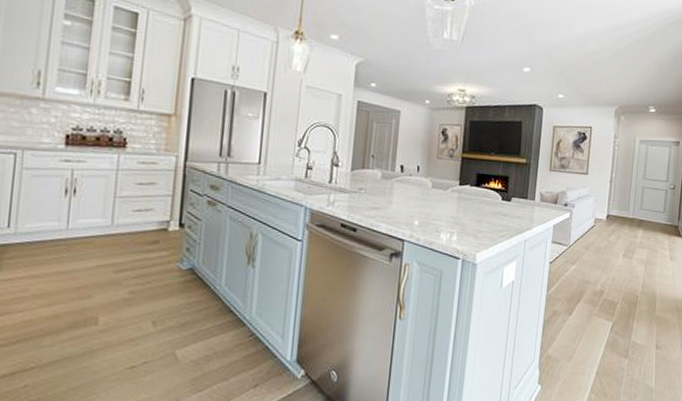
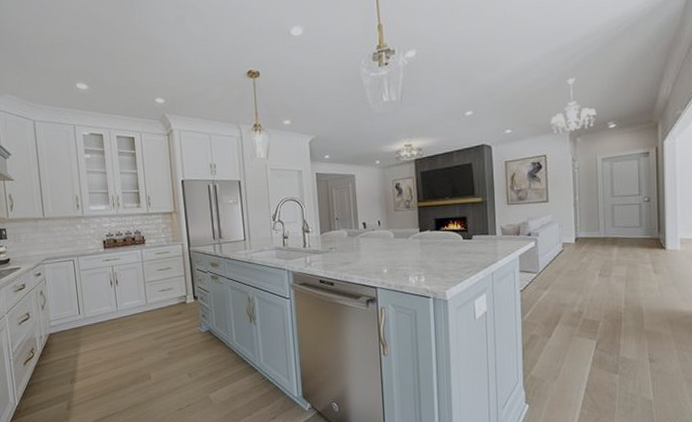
chandelier: none [599,56,642,109] -> present [550,78,597,134]

